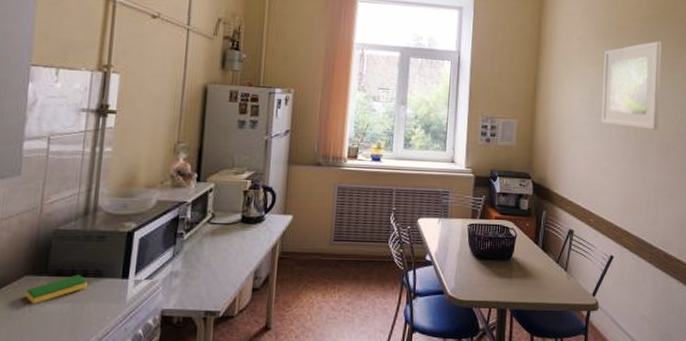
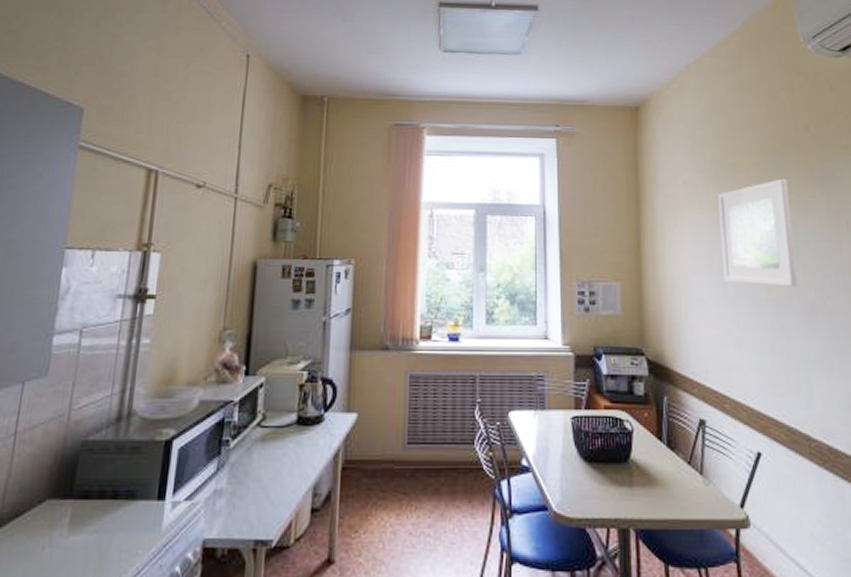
dish sponge: present [25,274,87,305] -> none [46,496,118,536]

